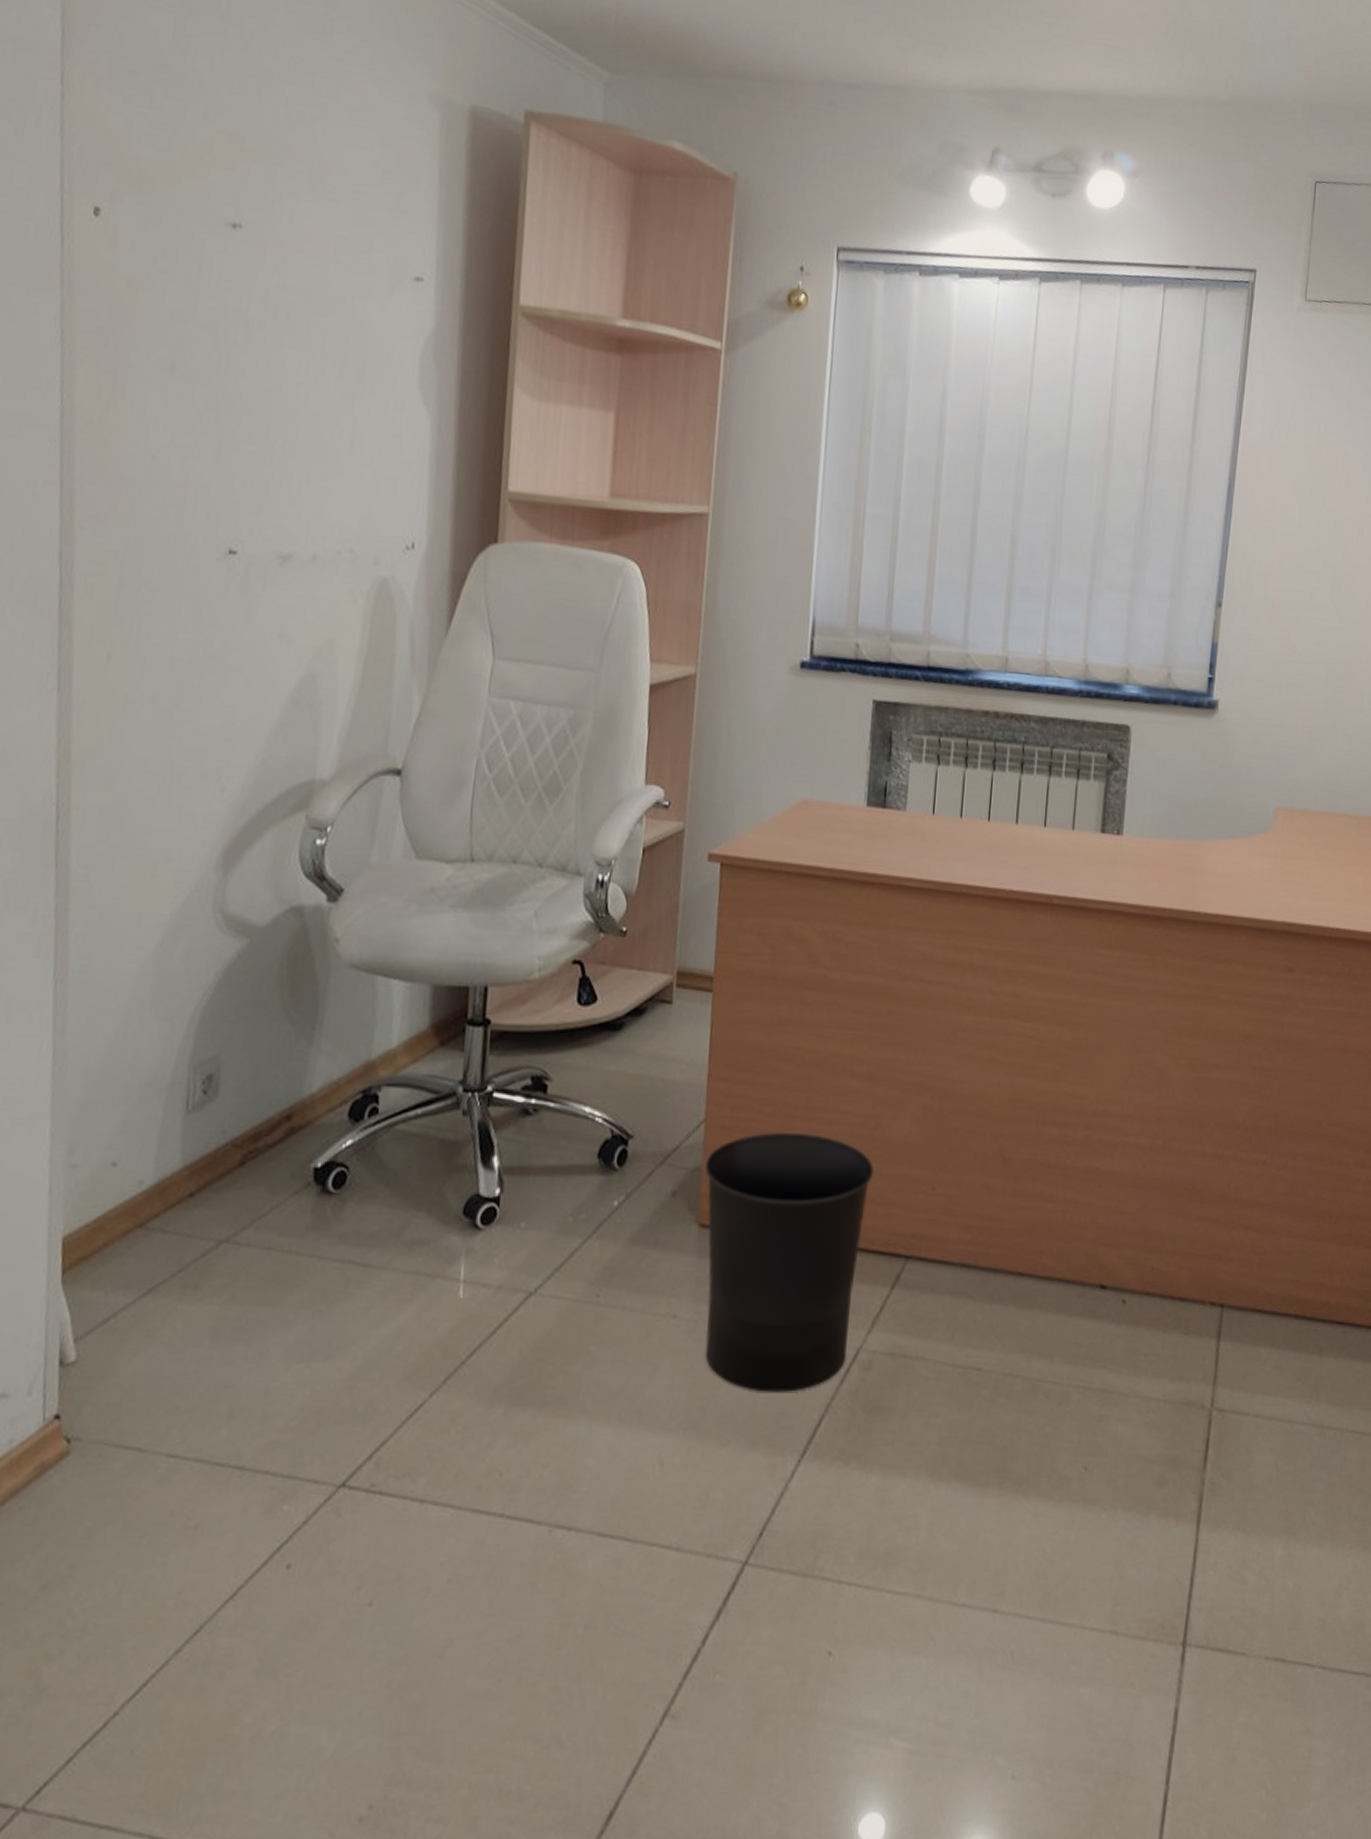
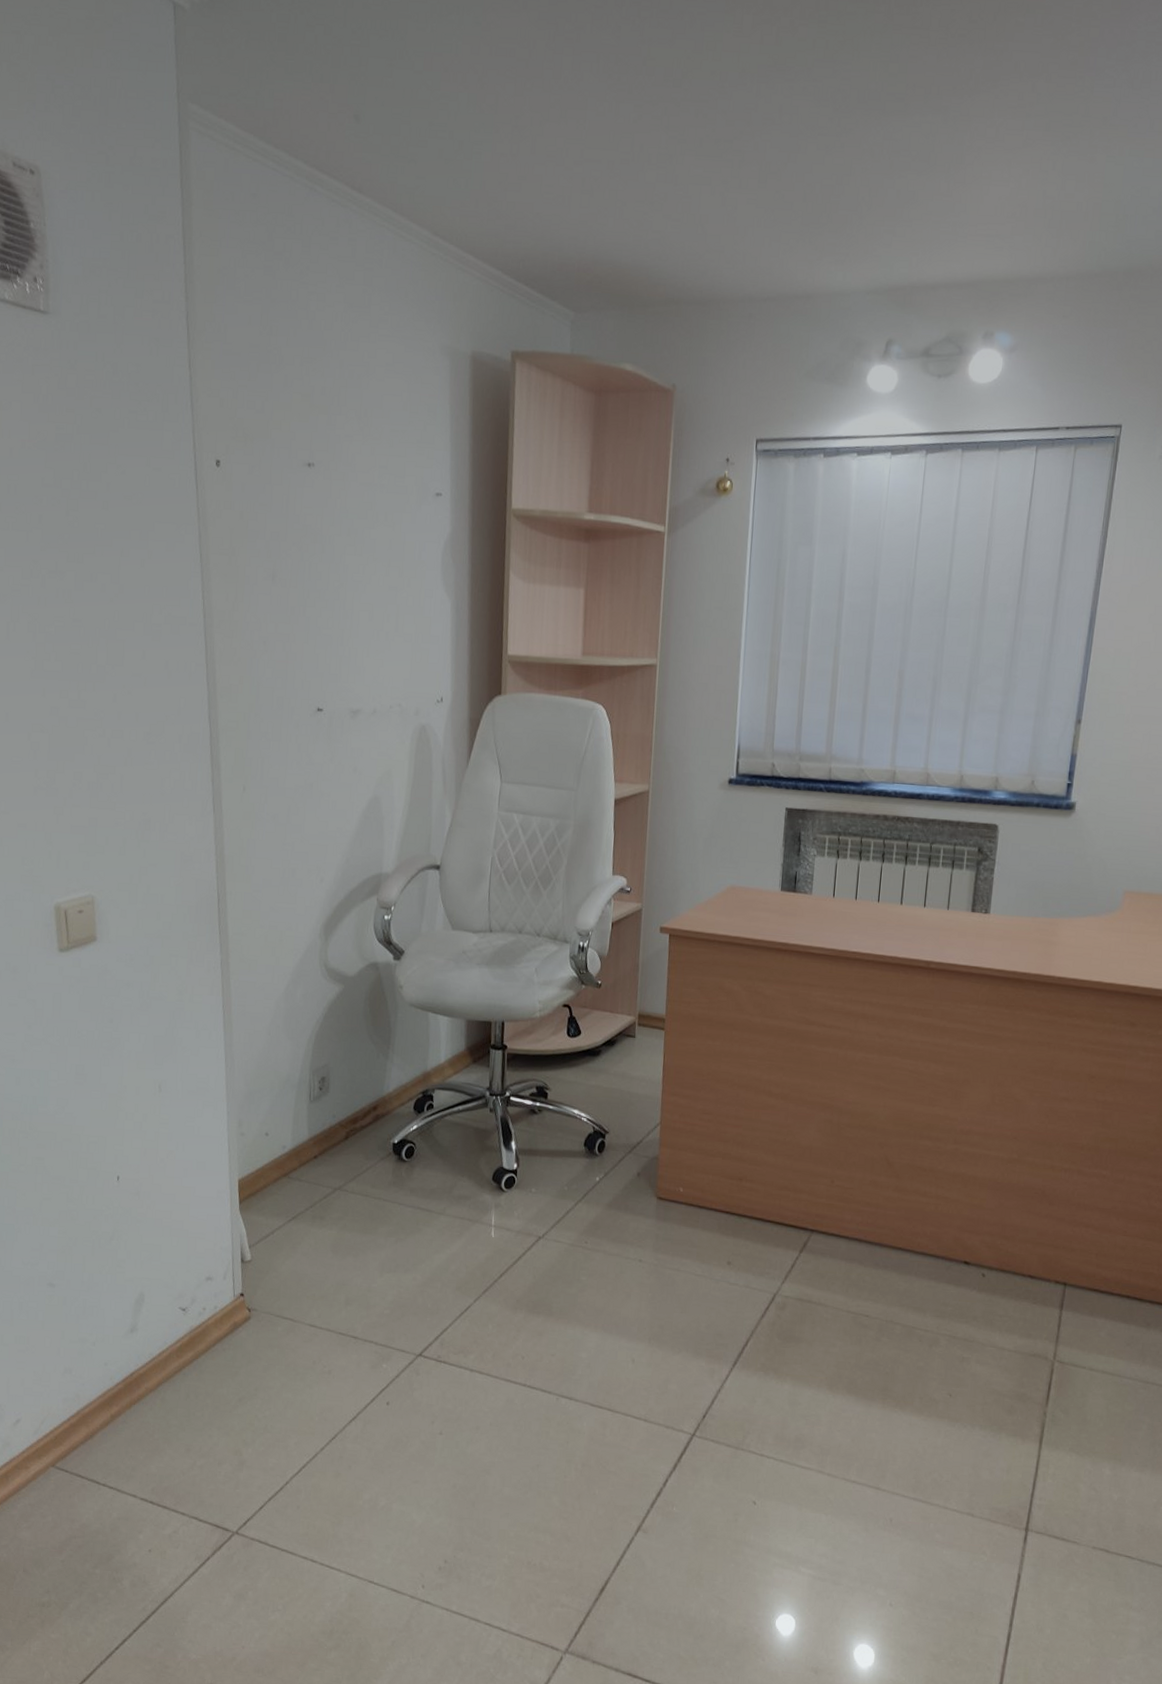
waste bin: present [705,1132,874,1392] -> none [661,1134,786,1320]

